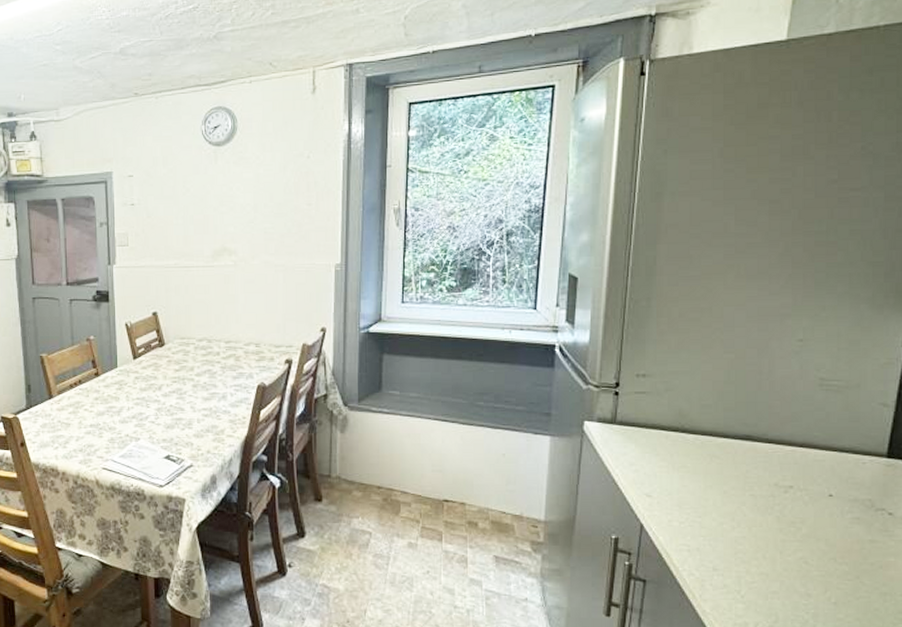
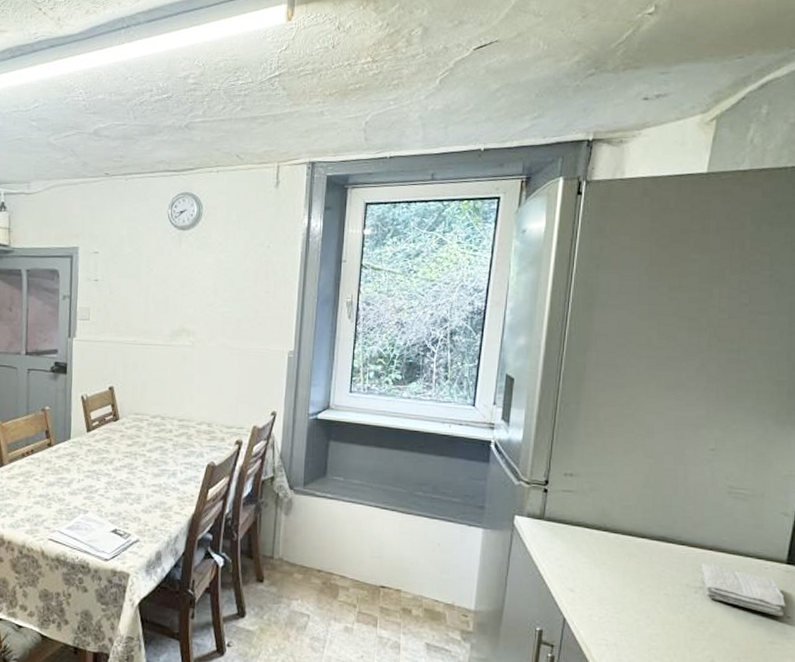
washcloth: none [788,461,887,513] -> present [699,563,786,616]

